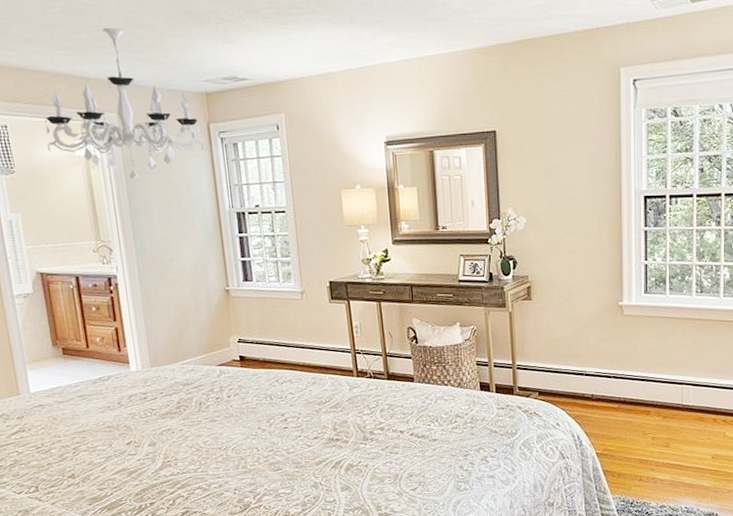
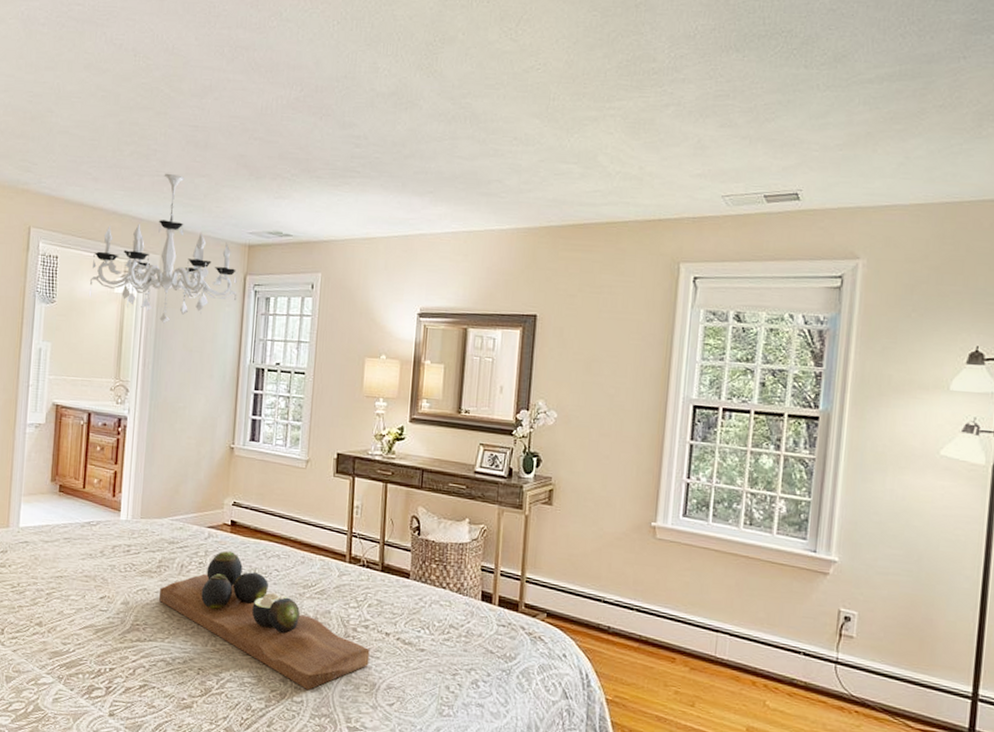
decorative tray: none [183,383,389,491] -> present [159,551,370,691]

